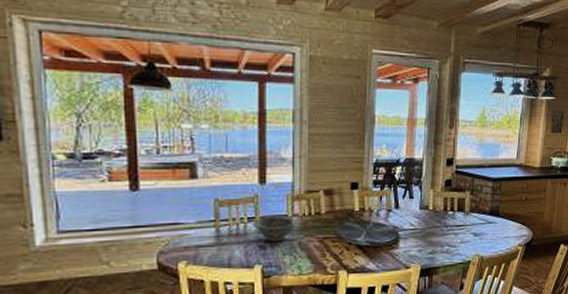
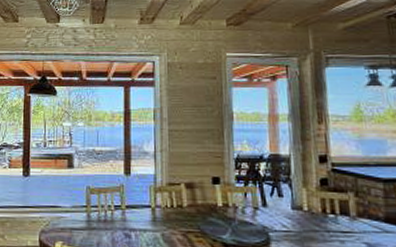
decorative bowl: present [252,216,298,242] -> none [118,206,160,232]

